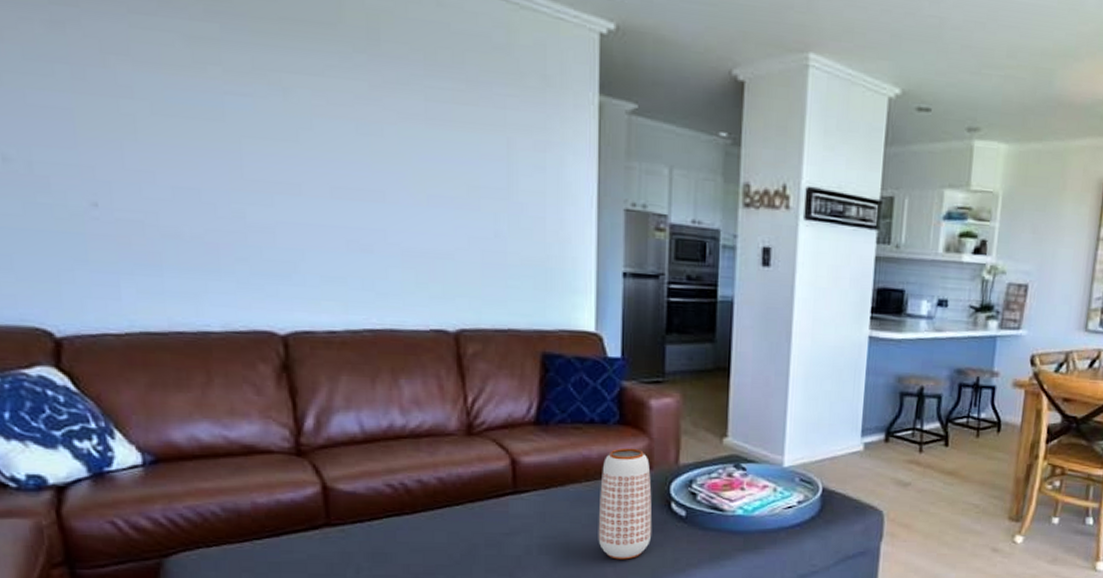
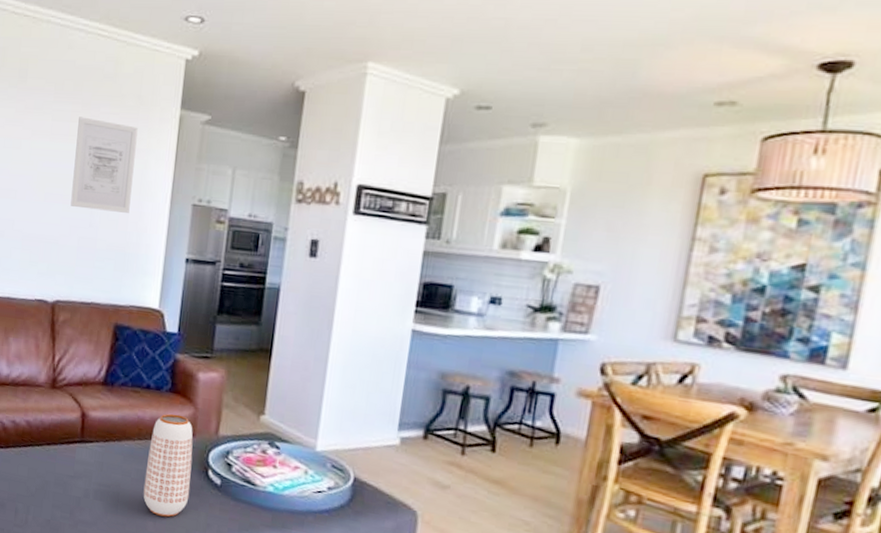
wall art: none [464,97,546,220] -> present [70,116,138,213]

